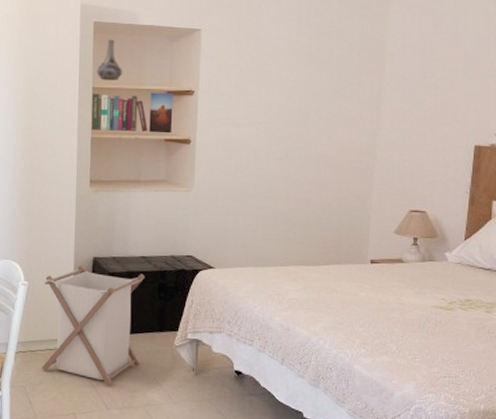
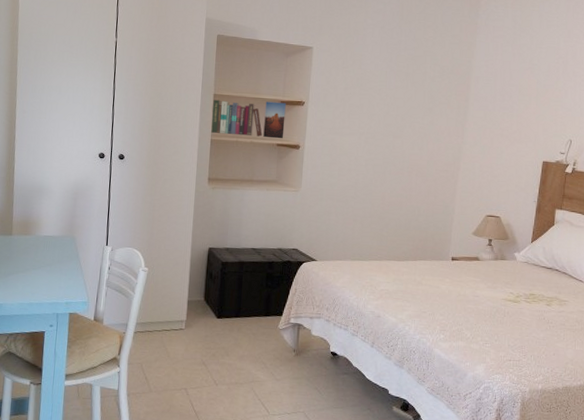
laundry basket: present [42,265,145,386] -> none [158,254,255,364]
decorative vase: present [97,39,123,80] -> none [218,51,242,89]

